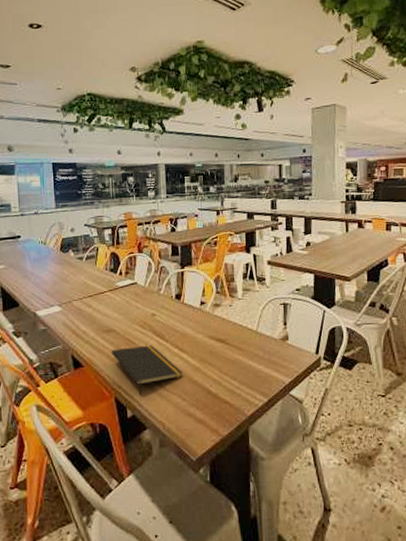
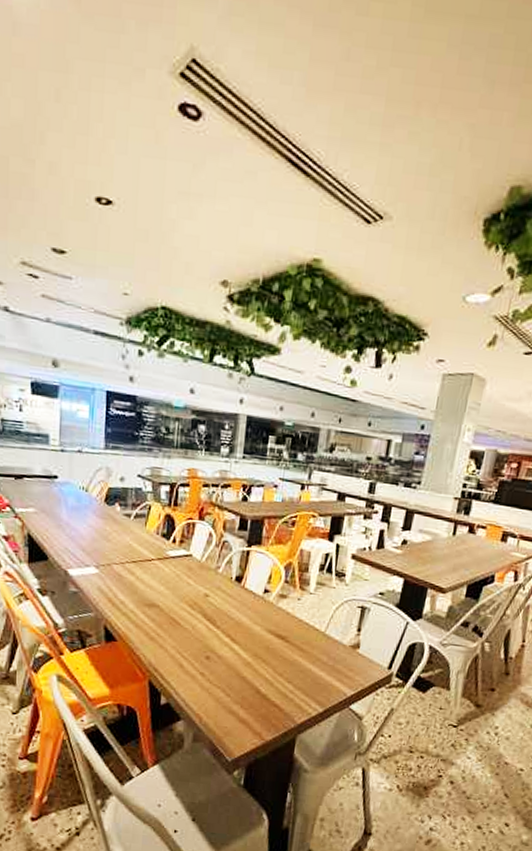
notepad: present [111,345,183,395] -> none [151,627,231,683]

